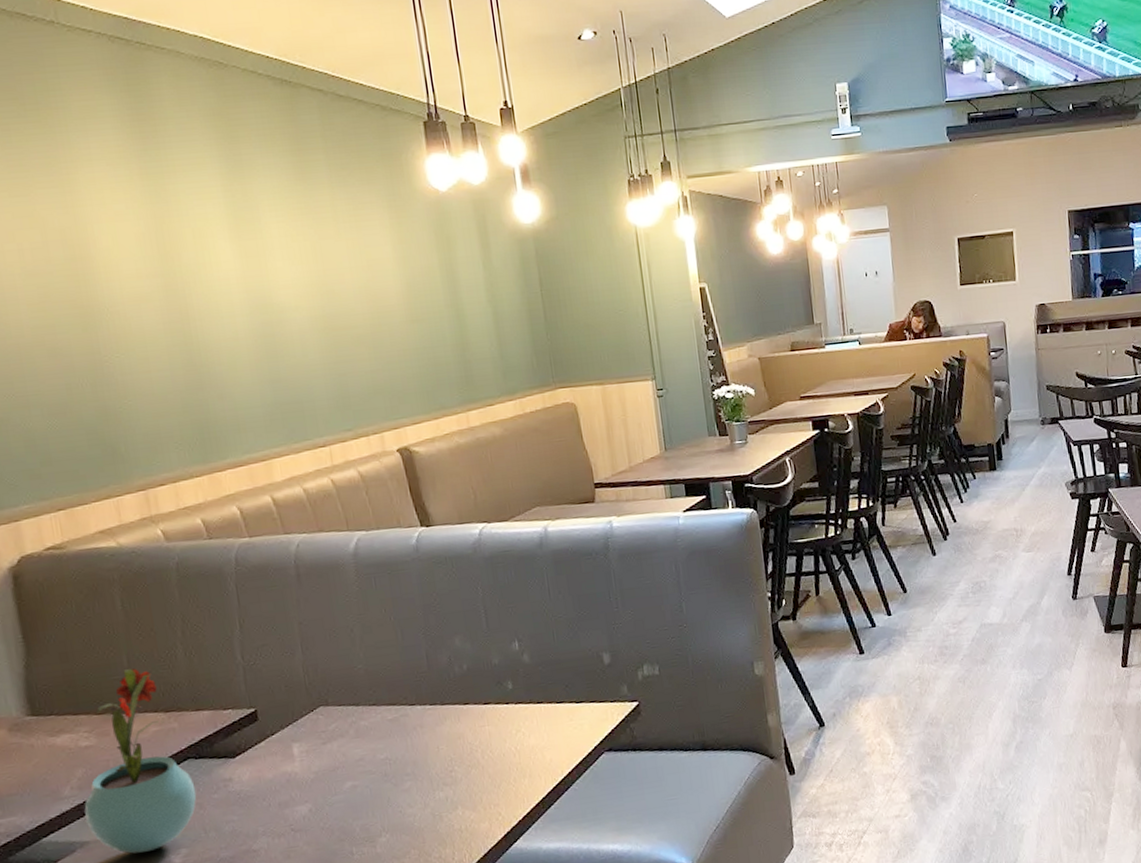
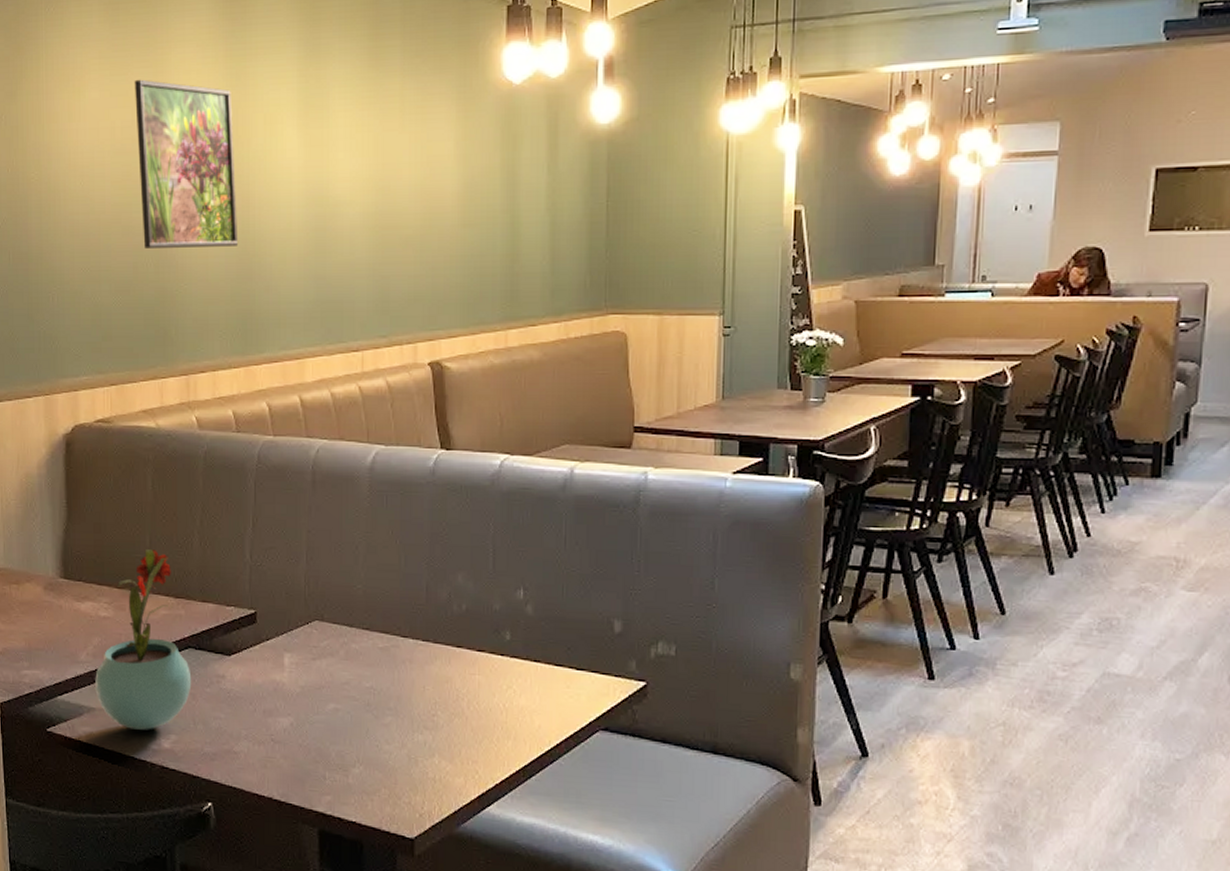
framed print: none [38,199,183,369] -> present [134,79,239,248]

